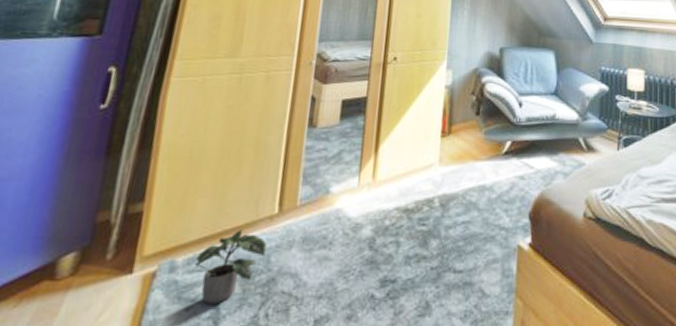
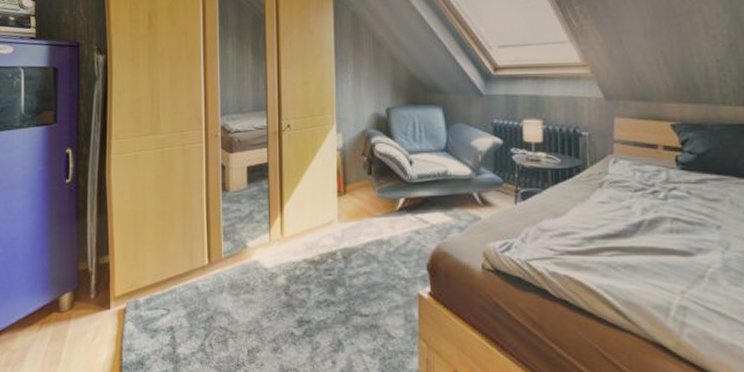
potted plant: present [195,228,267,305] -> none [152,276,203,335]

